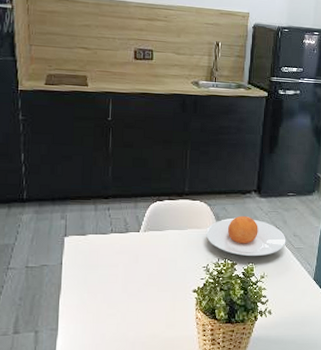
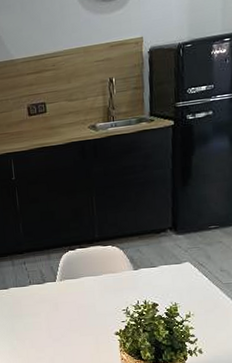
plate: present [206,215,286,257] -> none [122,255,212,296]

